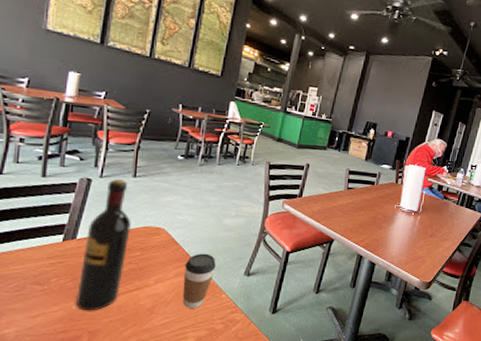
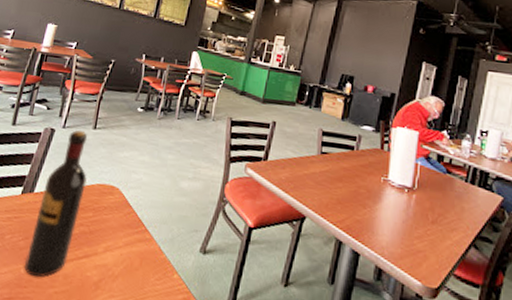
coffee cup: present [182,253,216,308] -> none [131,220,170,289]

